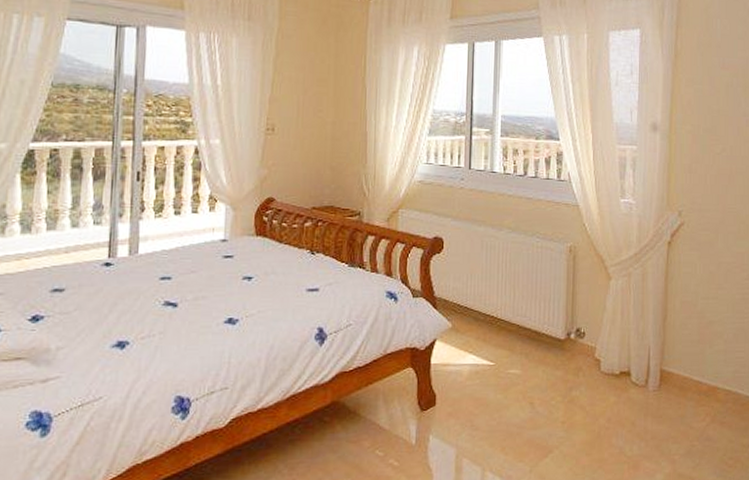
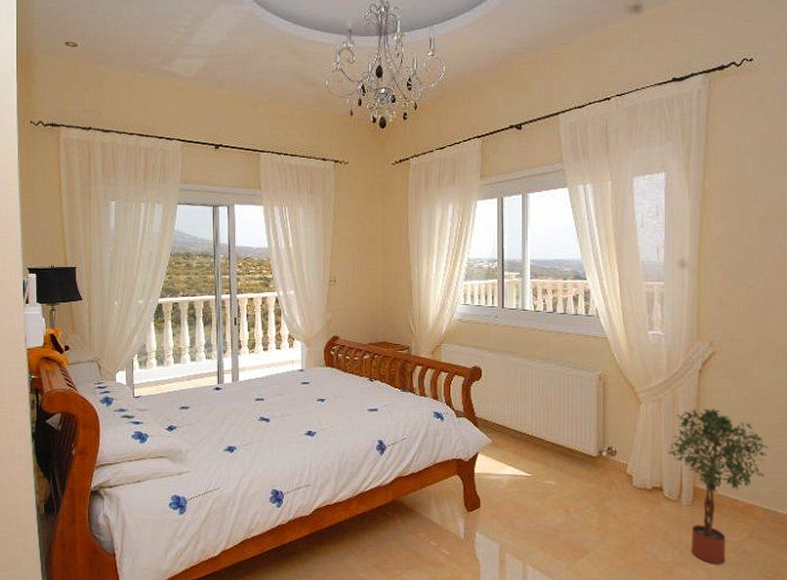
potted tree: none [637,284,731,455] -> present [668,409,769,565]

